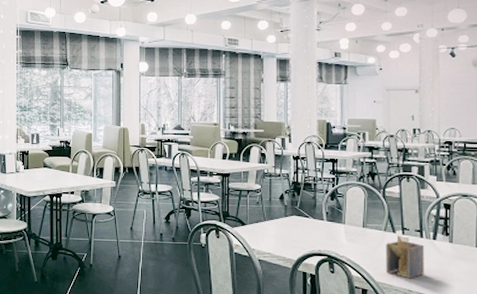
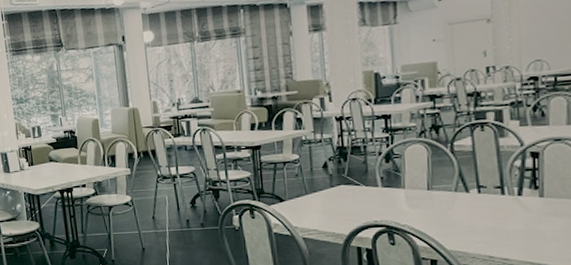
napkin holder: present [386,235,424,279] -> none [458,194,508,244]

